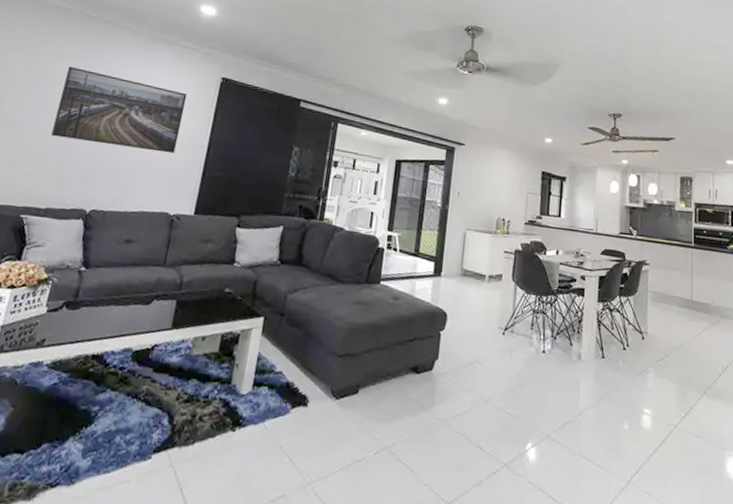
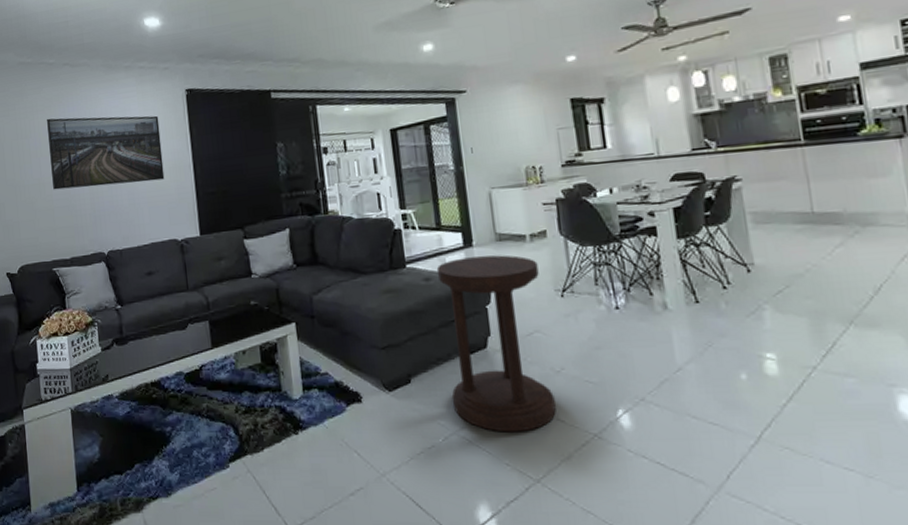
side table: none [390,284,490,455] -> present [436,255,556,433]

